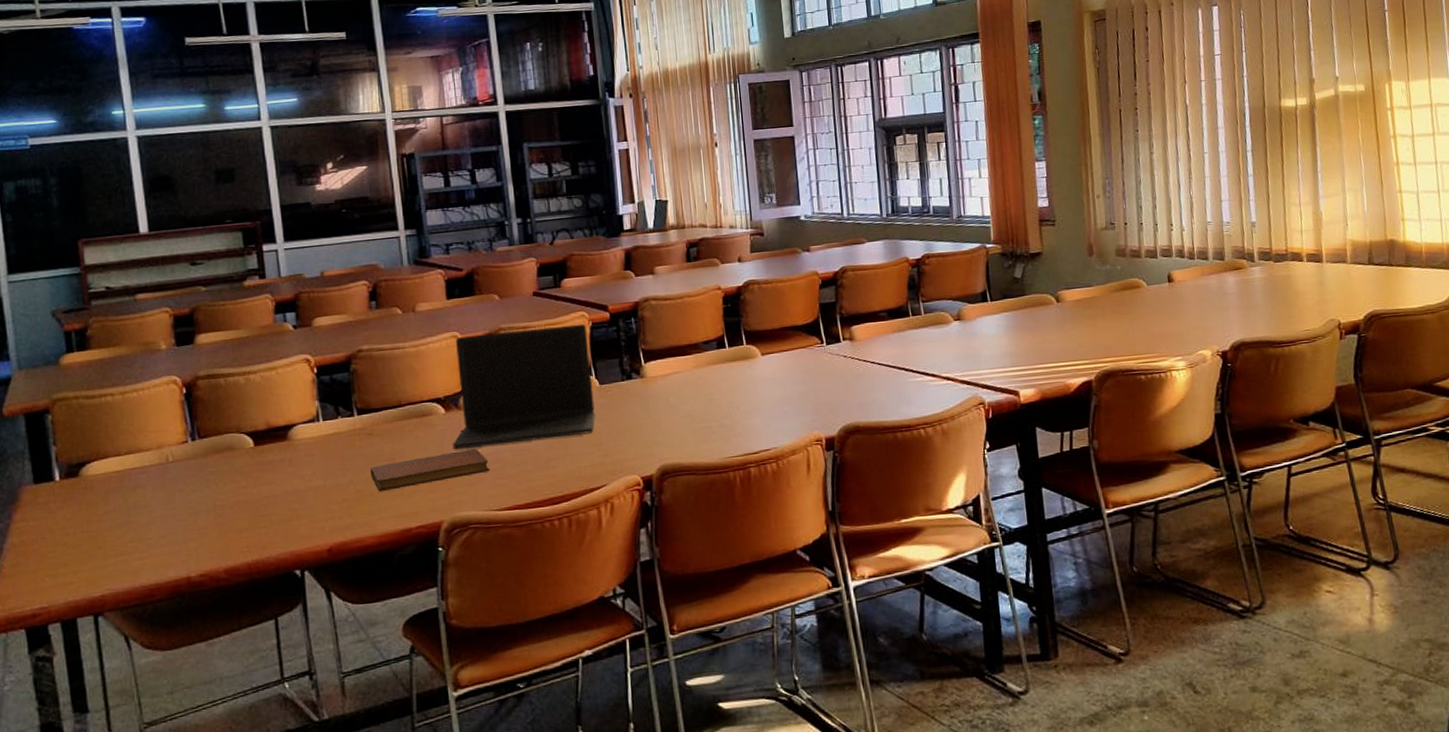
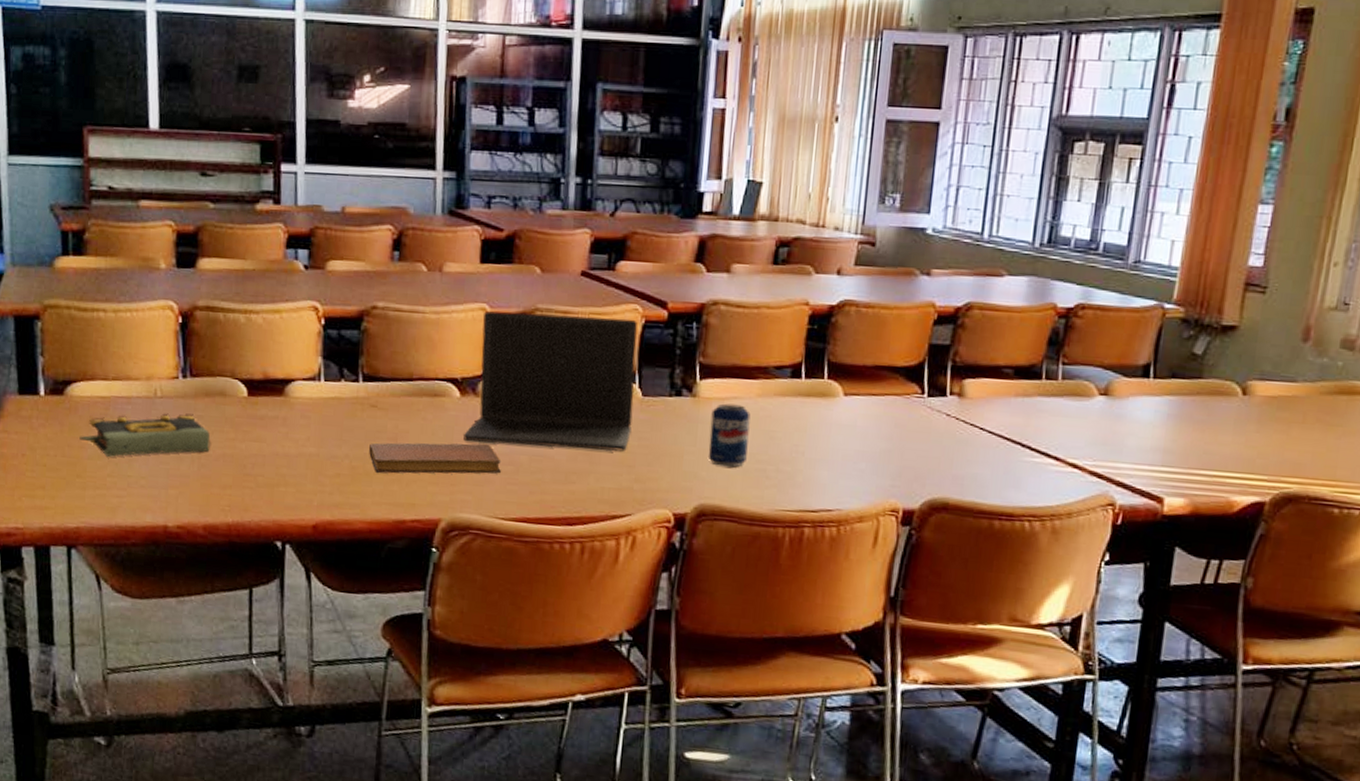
book: none [97,473,224,525] -> present [79,415,211,457]
beverage can: none [658,377,694,431] -> present [708,403,751,467]

